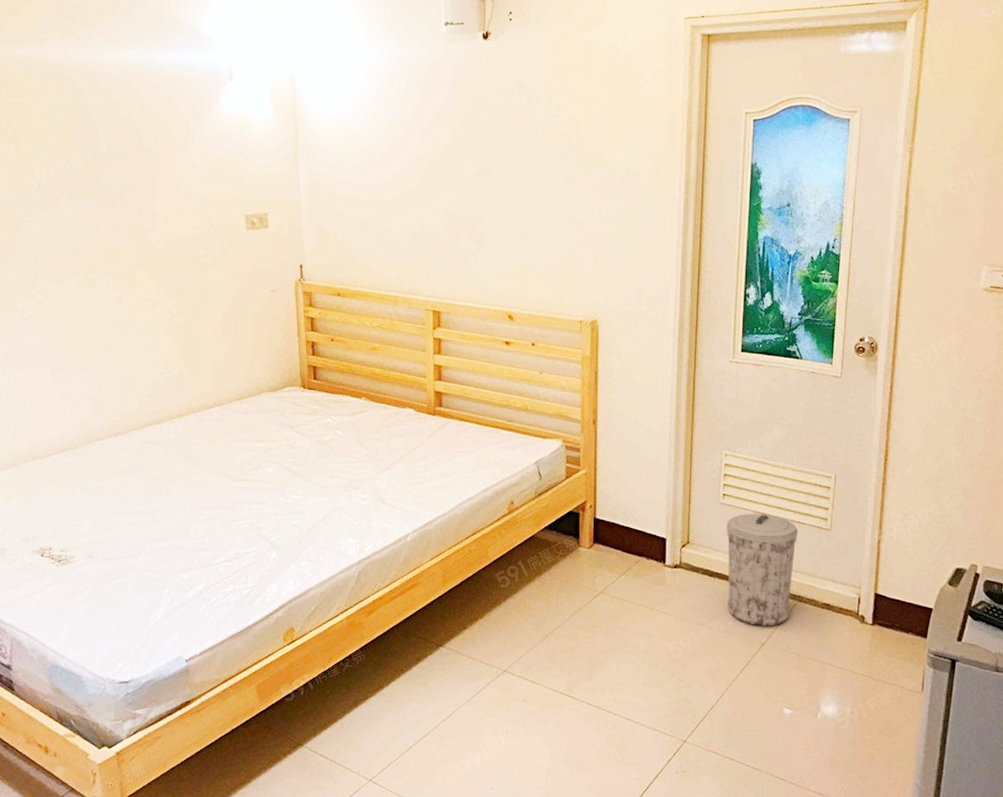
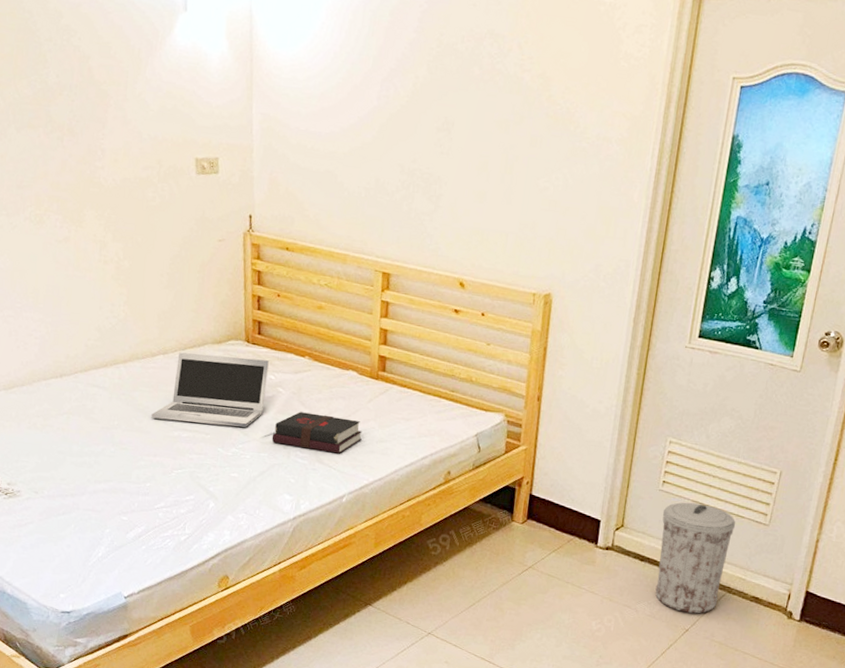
laptop: none [208,402,326,473] -> present [151,352,269,427]
hardback book: none [332,453,423,492] -> present [271,412,363,454]

